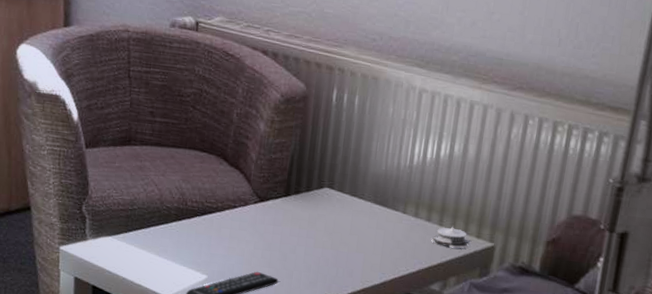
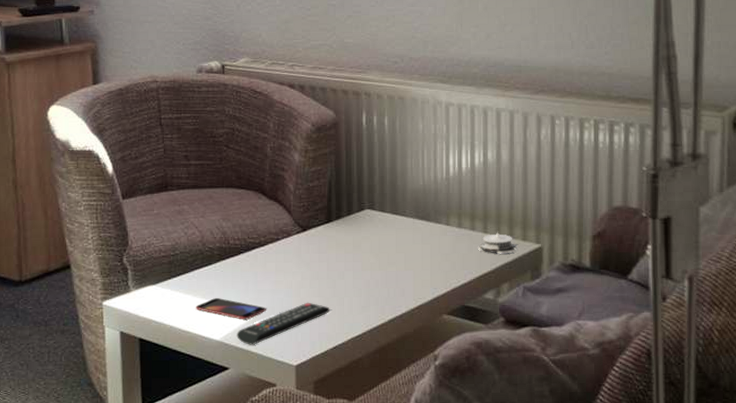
smartphone: none [148,256,217,281] -> present [195,298,266,320]

